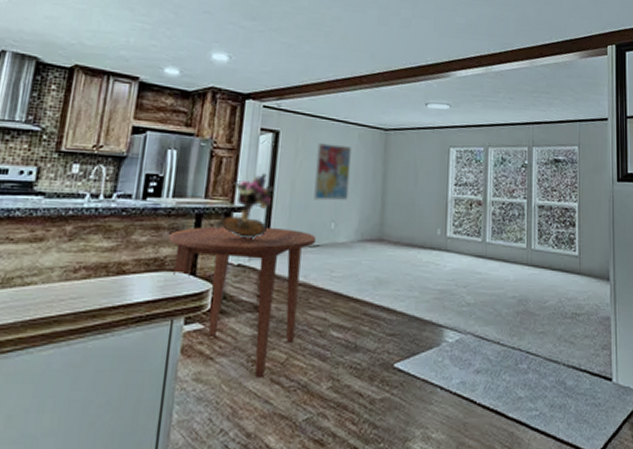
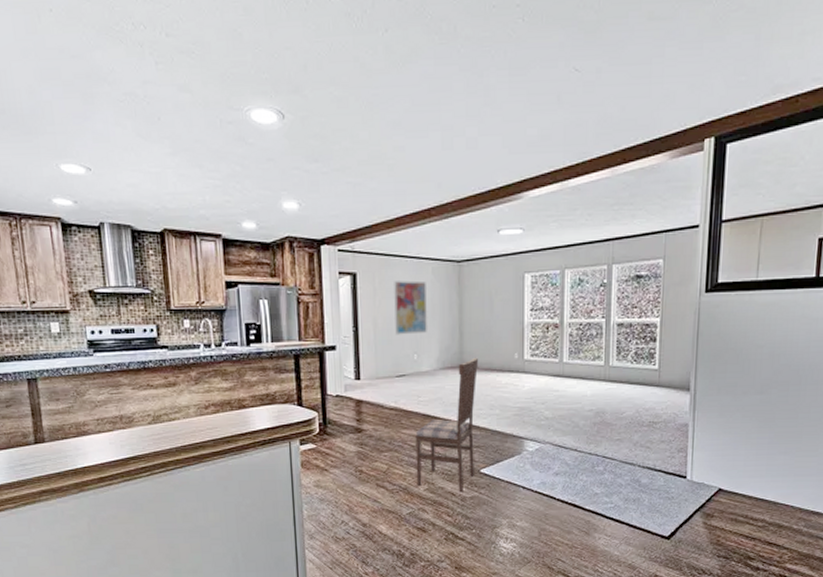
dining table: present [169,226,317,377] -> none [275,362,402,483]
bouquet: present [213,172,275,239] -> none [310,313,360,373]
dining chair: none [319,230,400,393] -> present [415,357,479,493]

